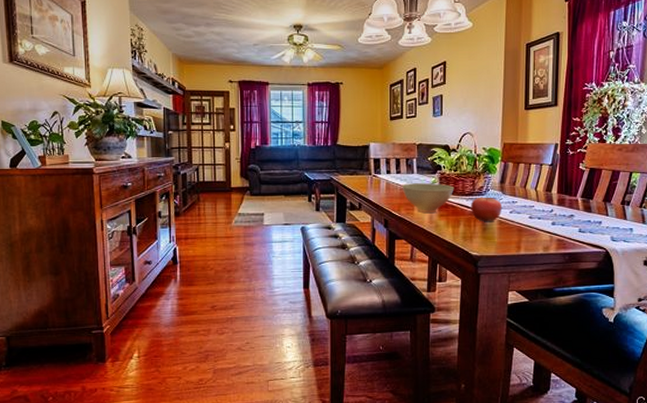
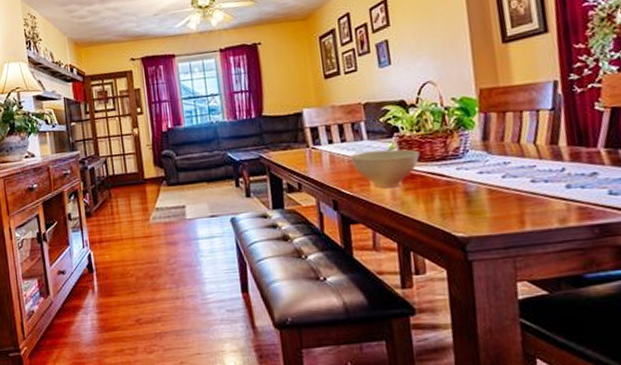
fruit: present [470,194,503,221] -> none [444,156,491,192]

